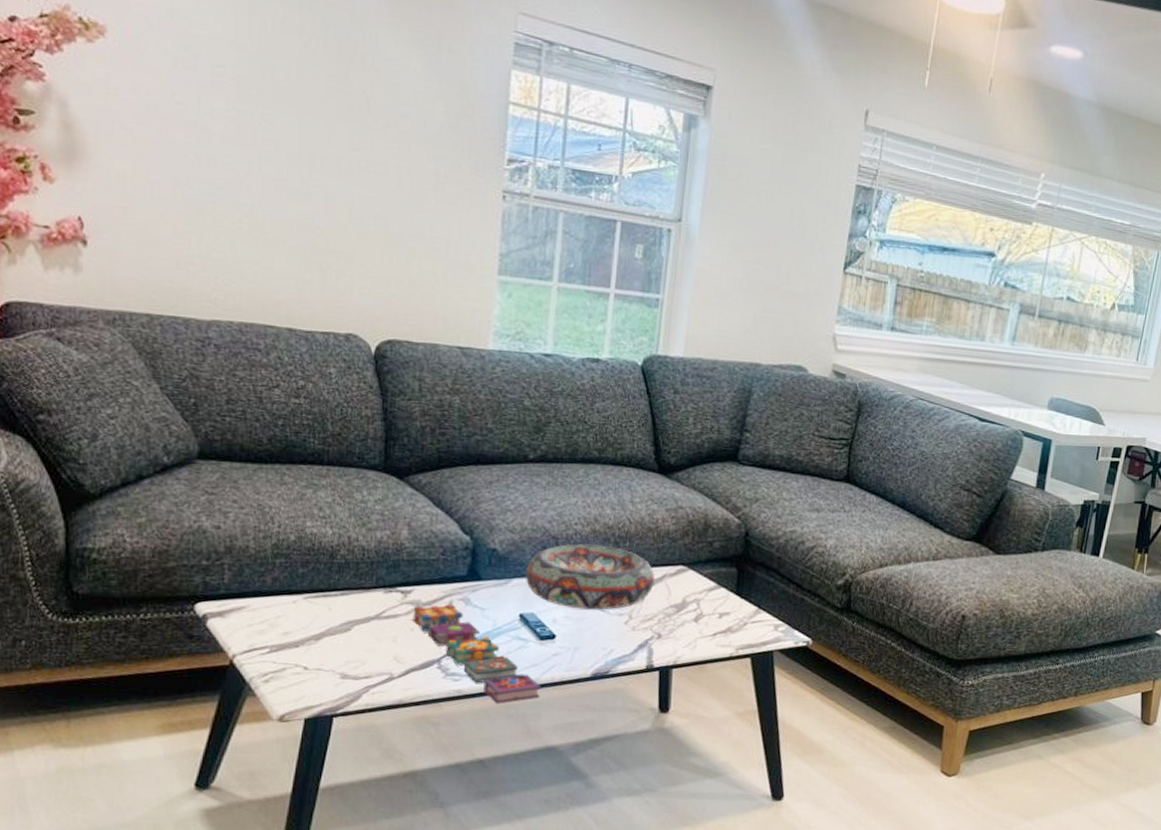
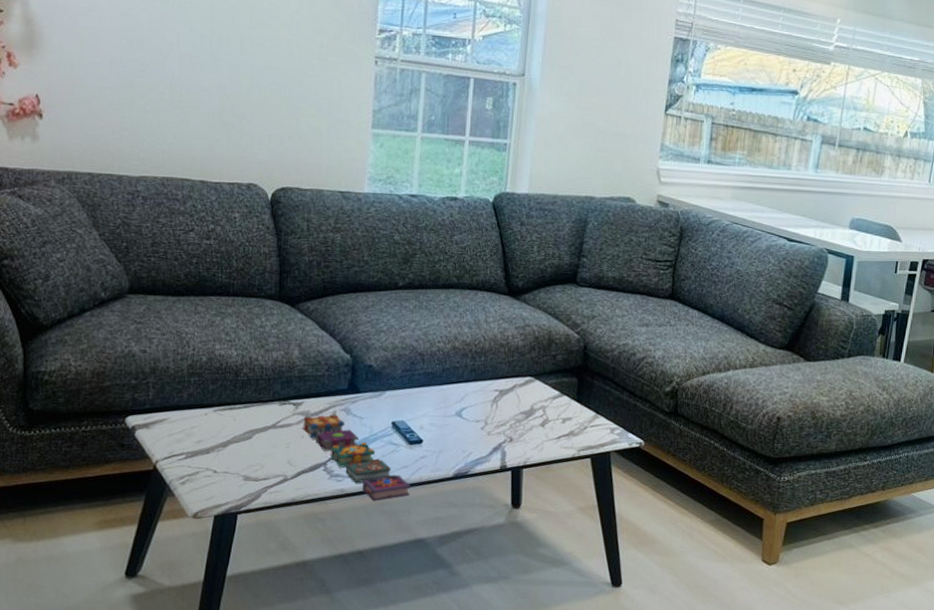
decorative bowl: present [525,544,655,610] -> none [396,359,506,417]

